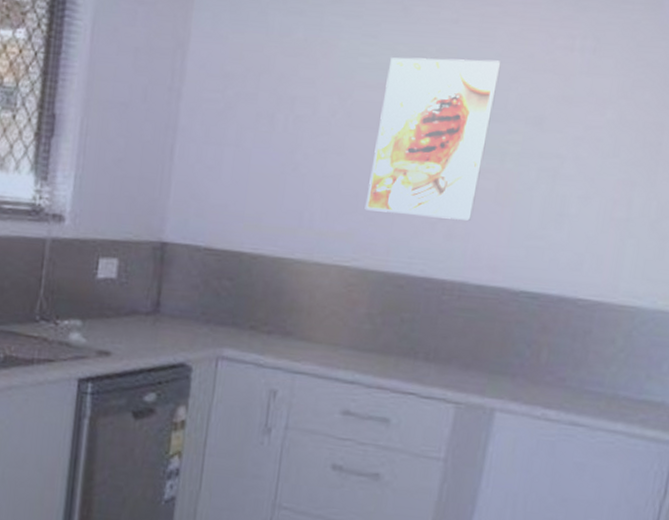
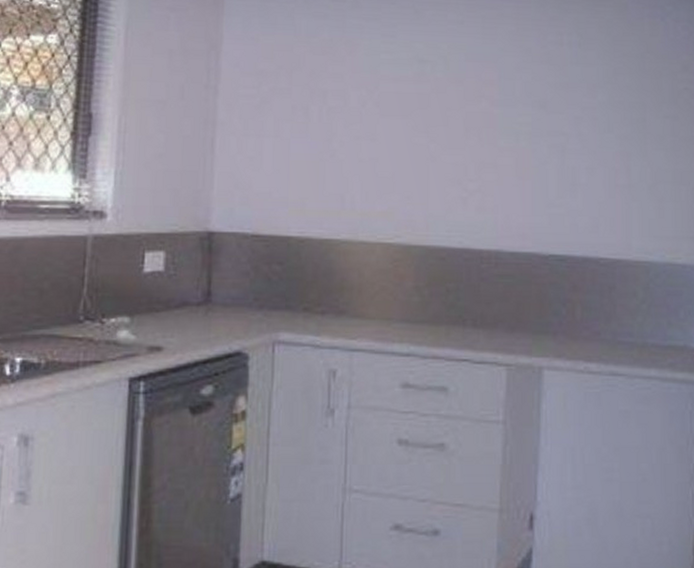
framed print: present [365,57,501,221] -> none [401,53,505,194]

